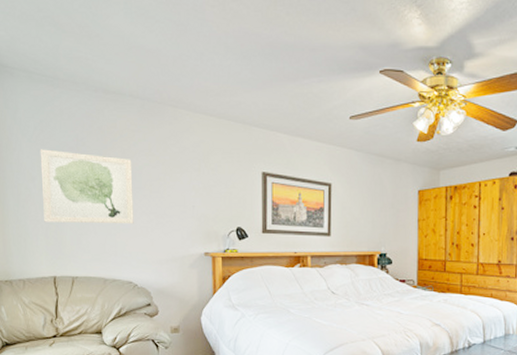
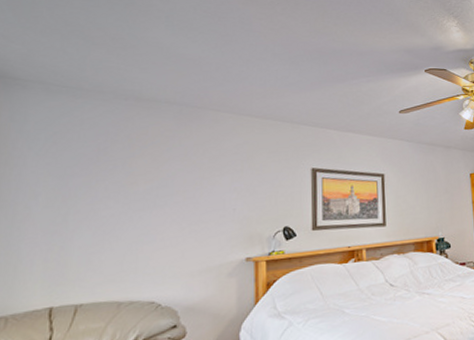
wall art: present [40,149,134,224] -> none [45,162,164,244]

